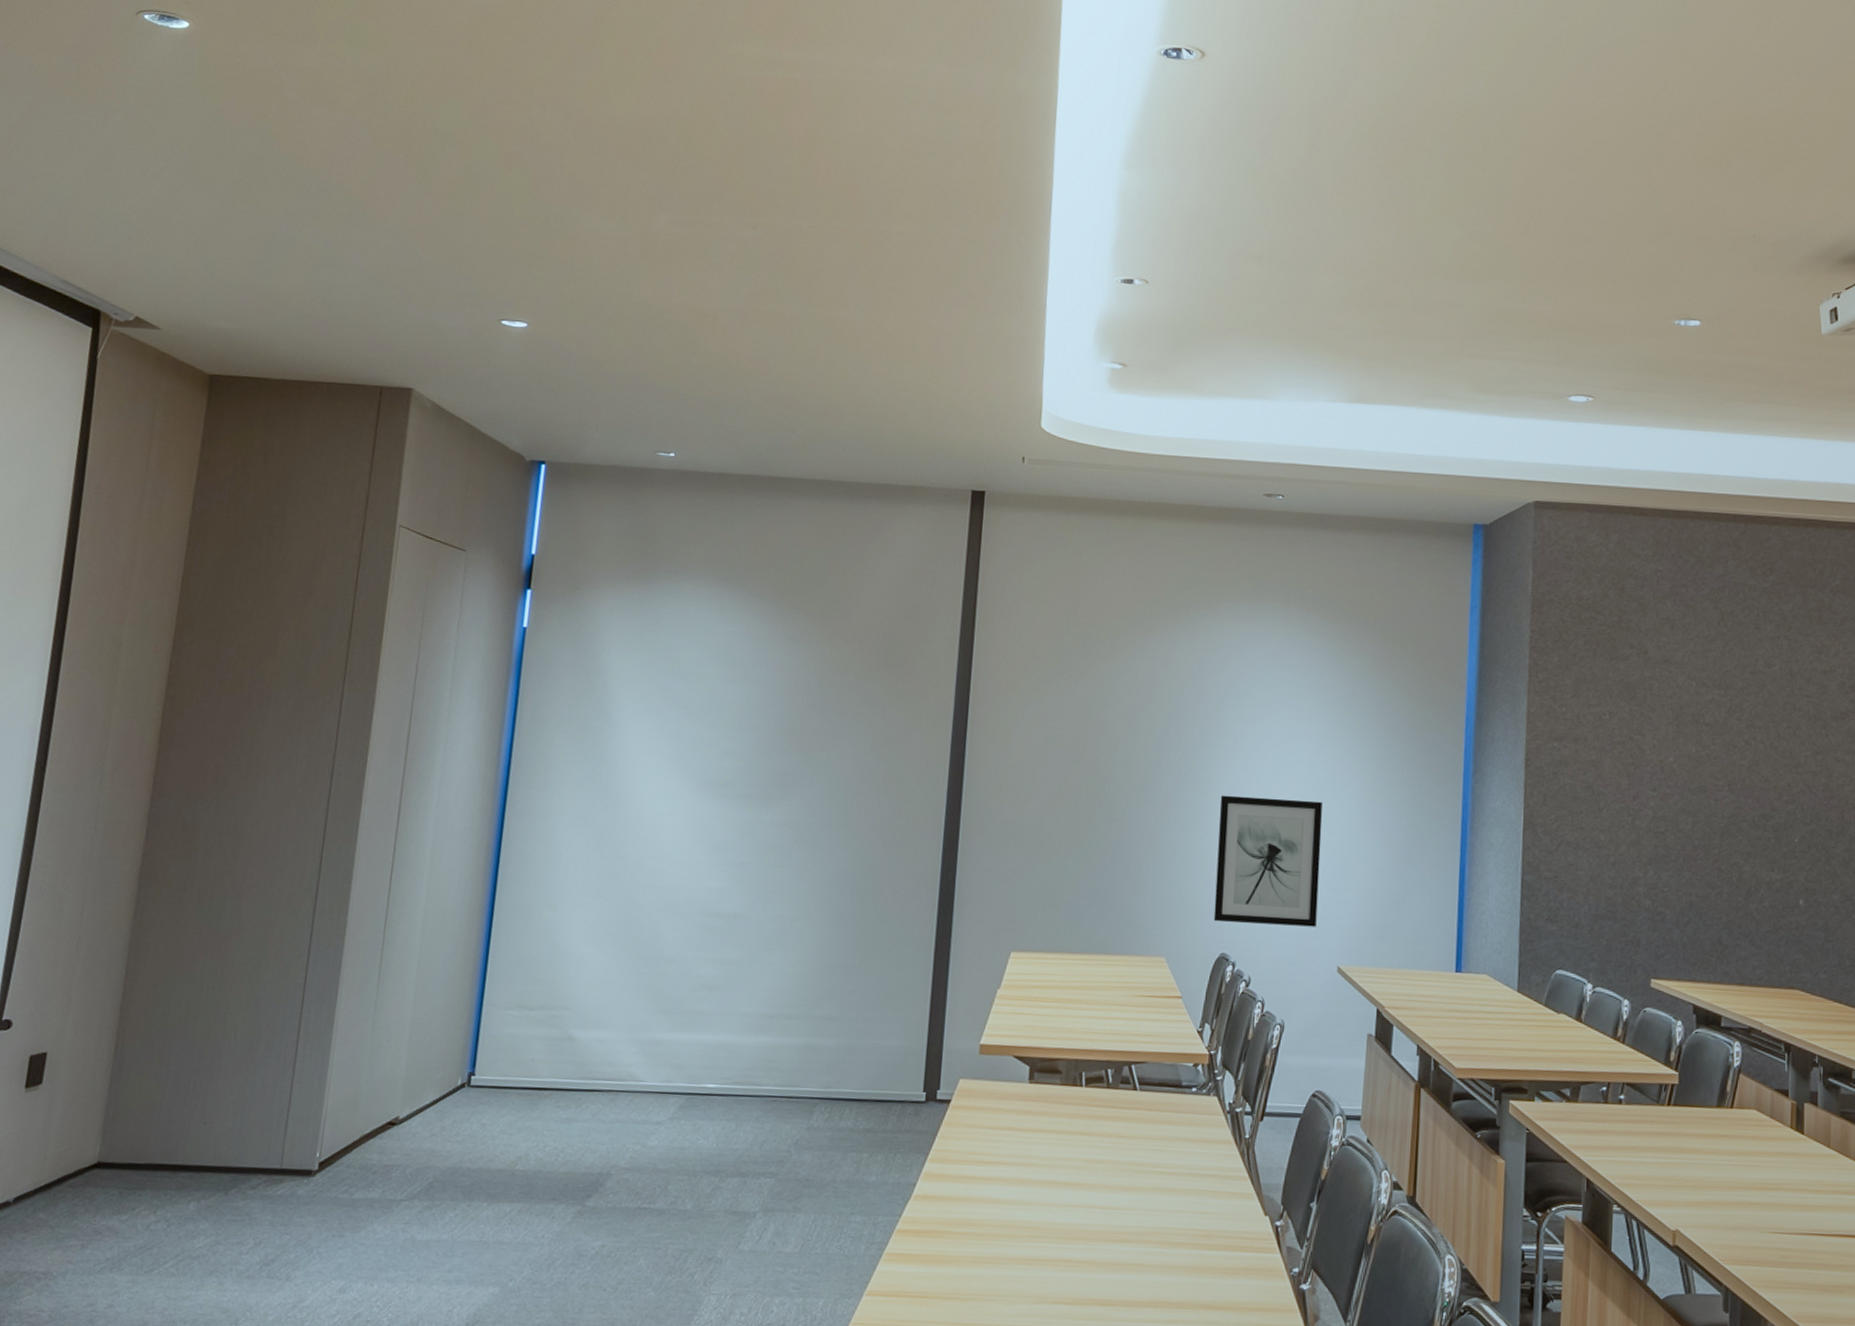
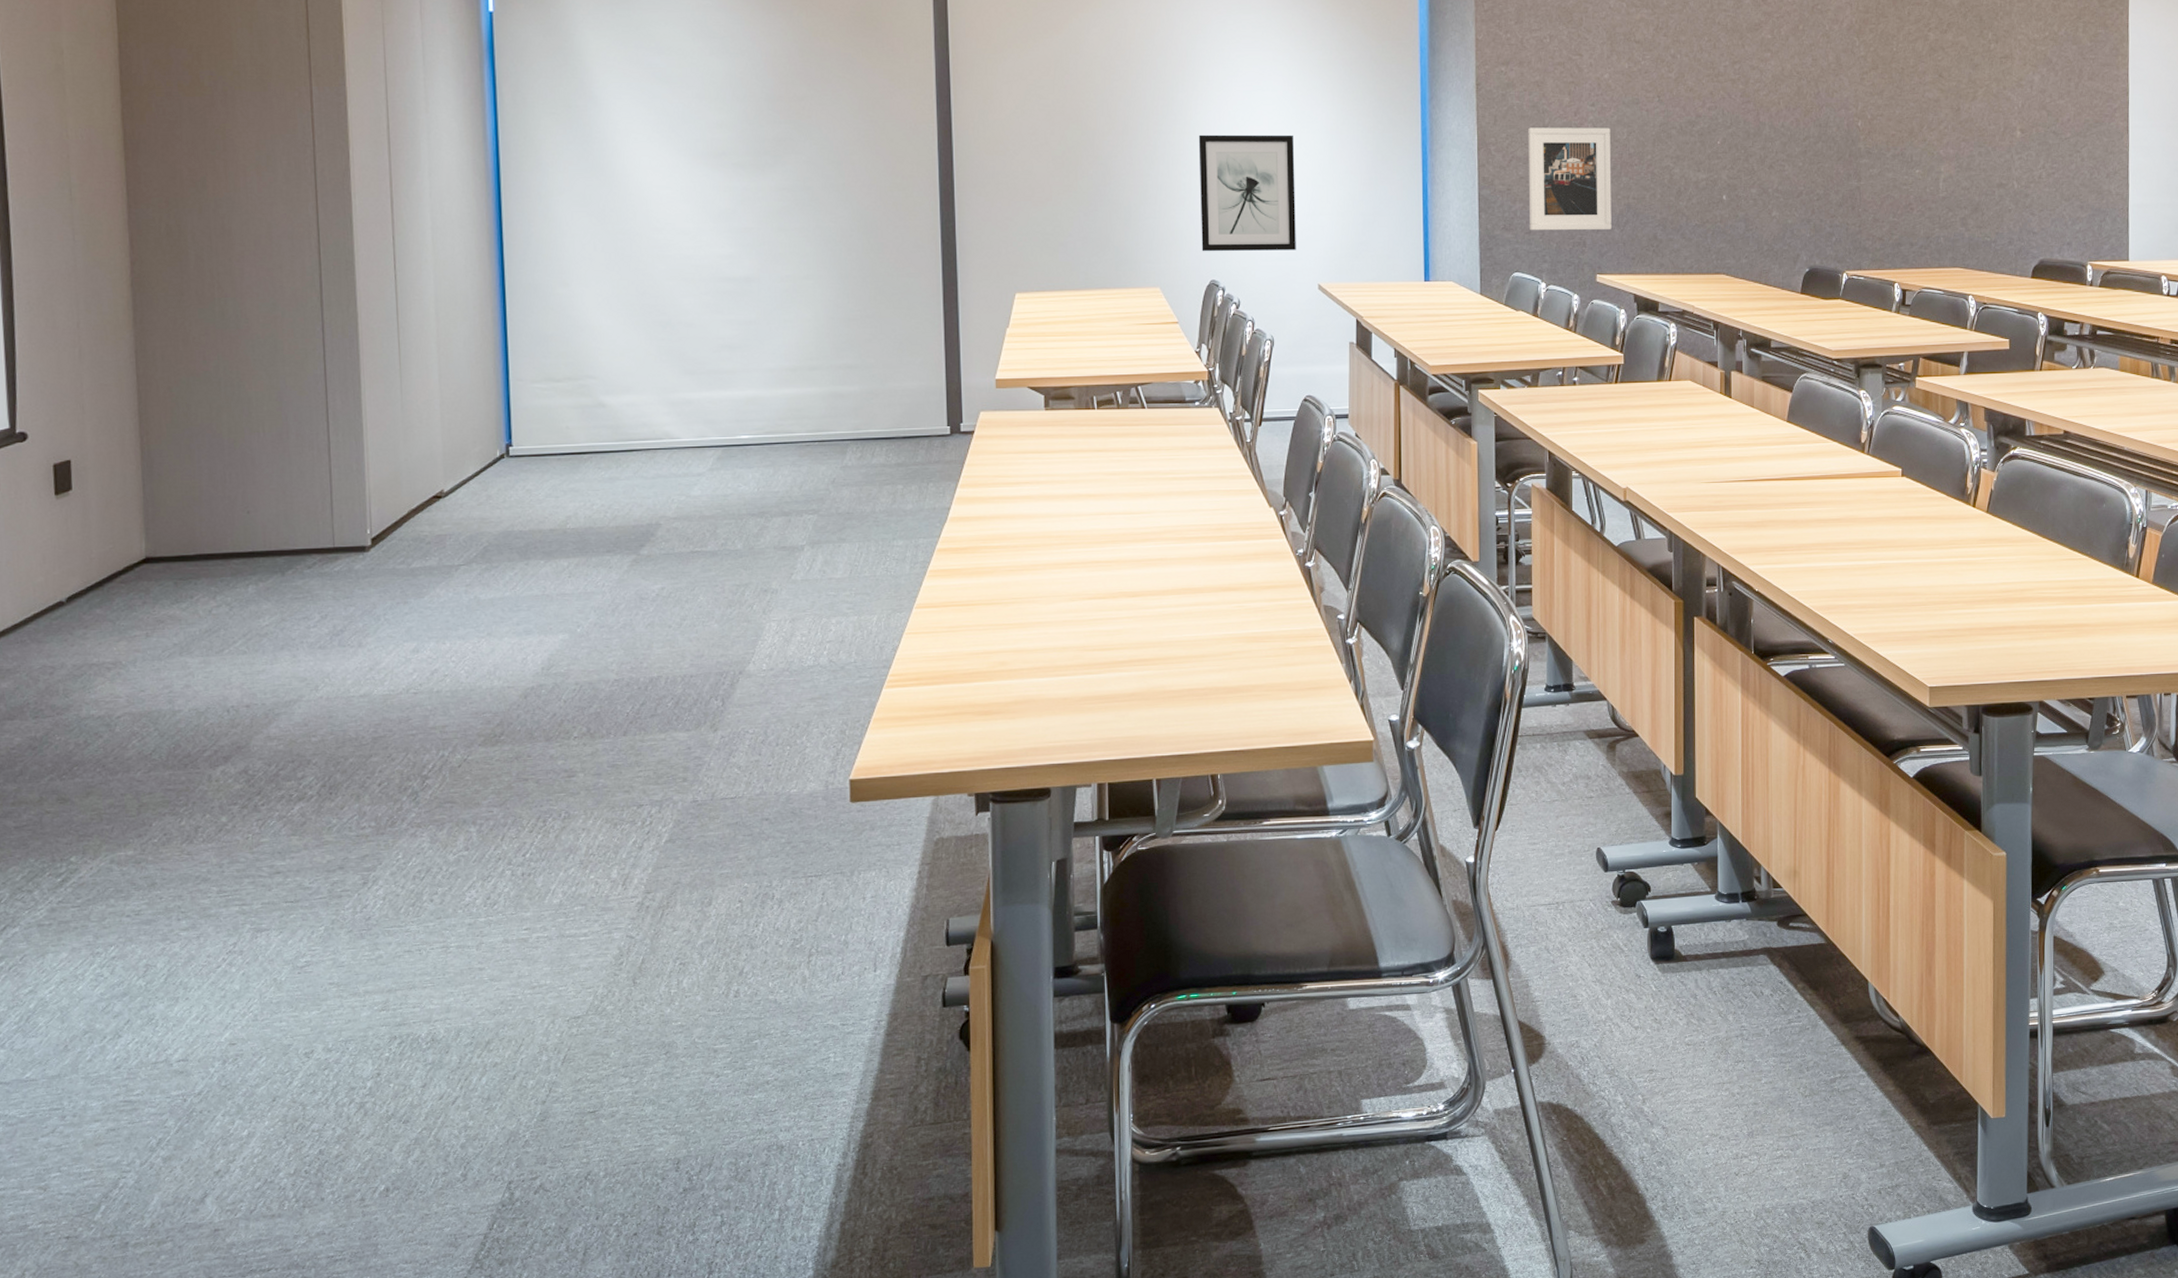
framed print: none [1577,810,1673,929] -> present [1528,127,1611,231]

